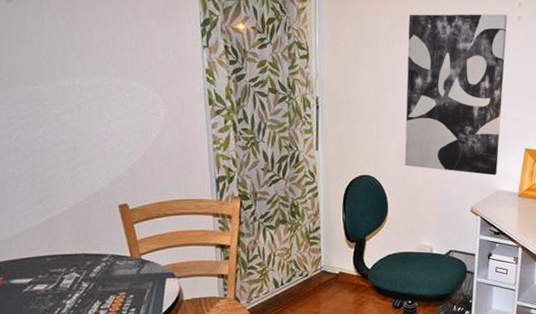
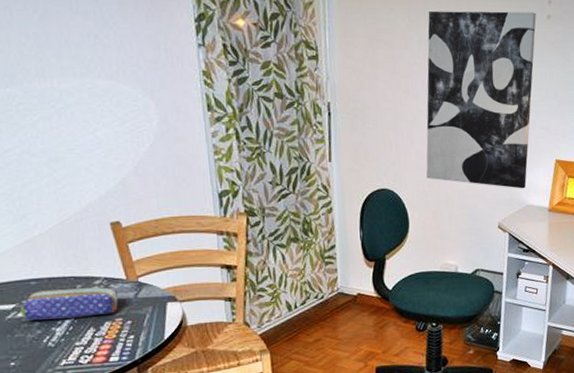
pencil case: none [36,263,123,293] -> present [20,286,119,321]

